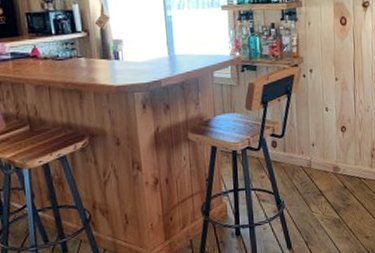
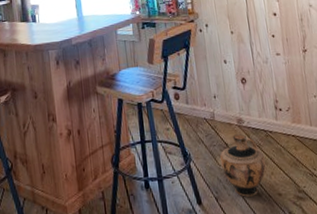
ceramic jug: none [314,181,357,240] -> present [220,134,266,197]

